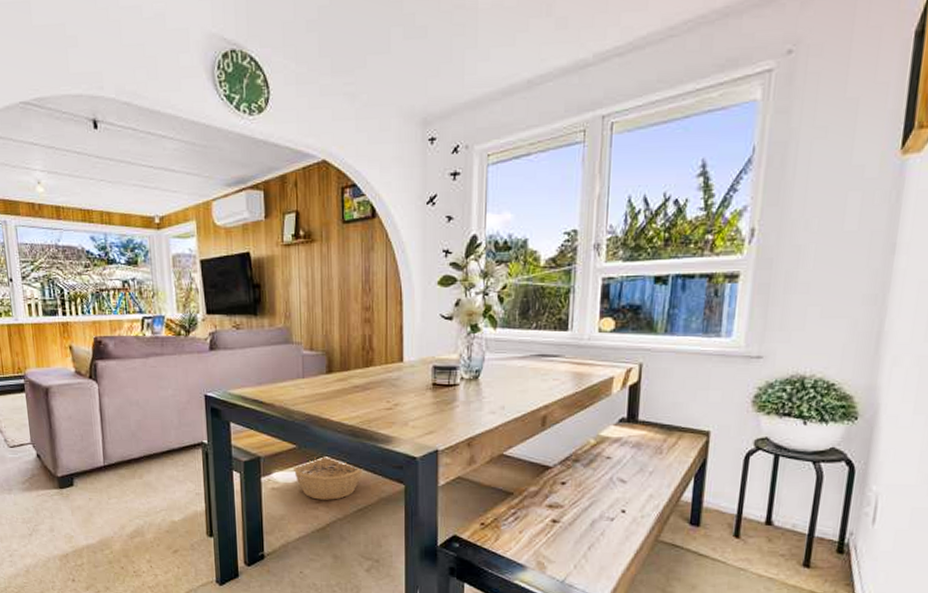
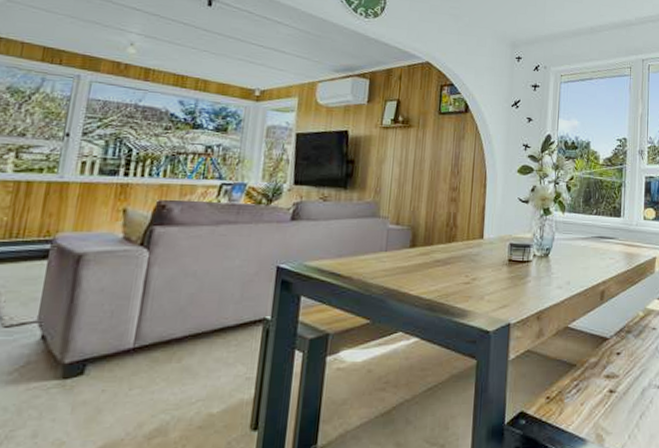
basket: present [294,458,363,500] -> none [364,333,436,380]

